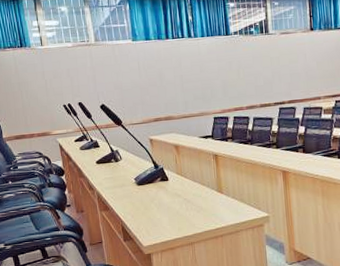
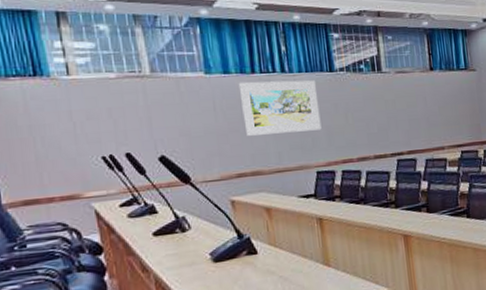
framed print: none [156,43,219,89] -> present [238,80,322,136]

